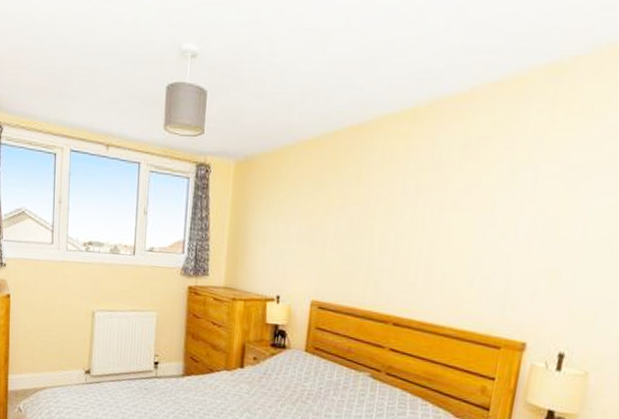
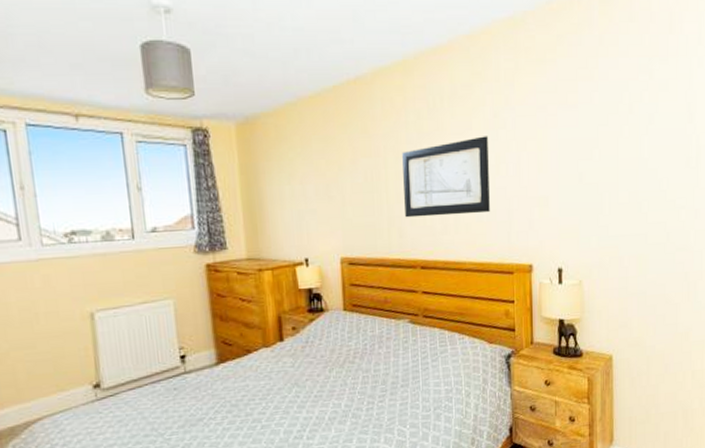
wall art: none [386,194,498,278] -> present [402,136,490,218]

